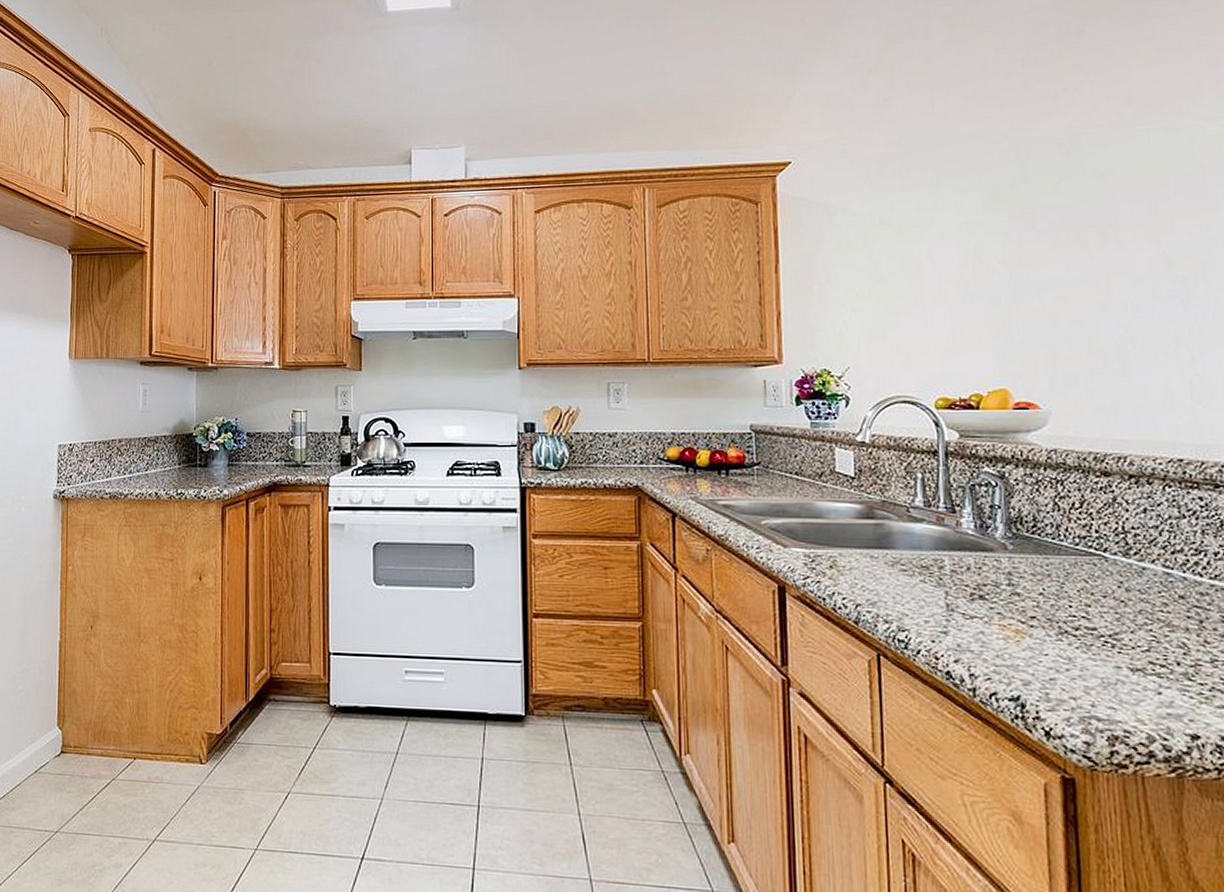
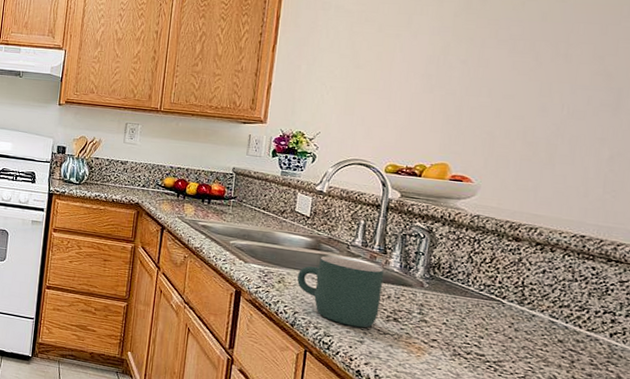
mug: none [851,525,960,614] -> present [297,256,385,328]

